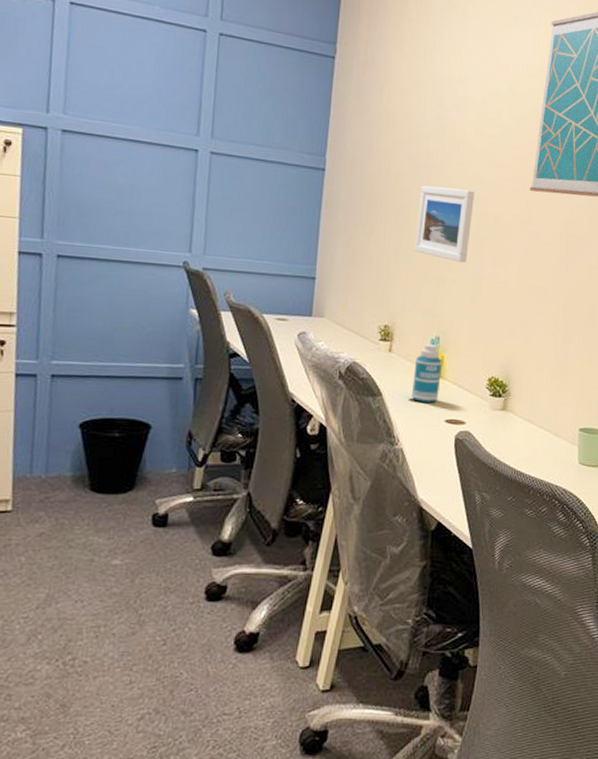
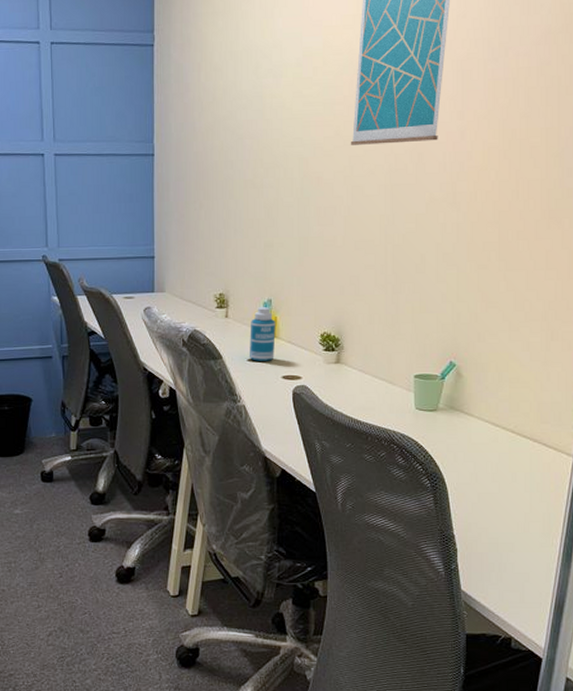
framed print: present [414,185,475,263] -> none [241,154,296,226]

